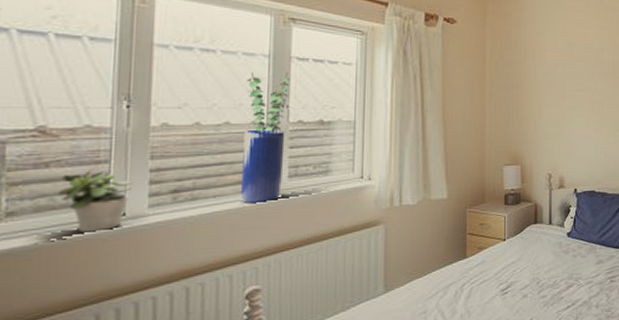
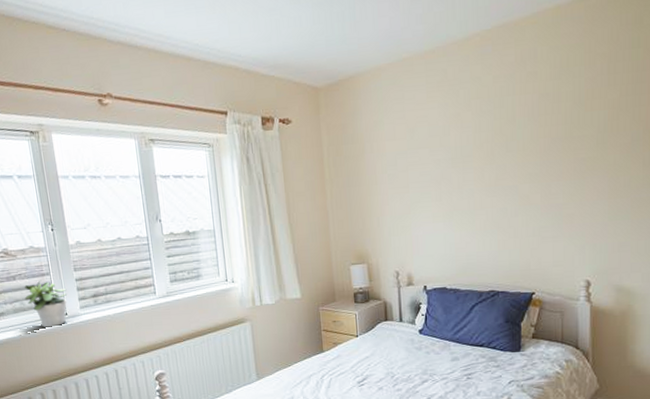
vase: present [240,72,290,204] -> none [126,189,167,305]

